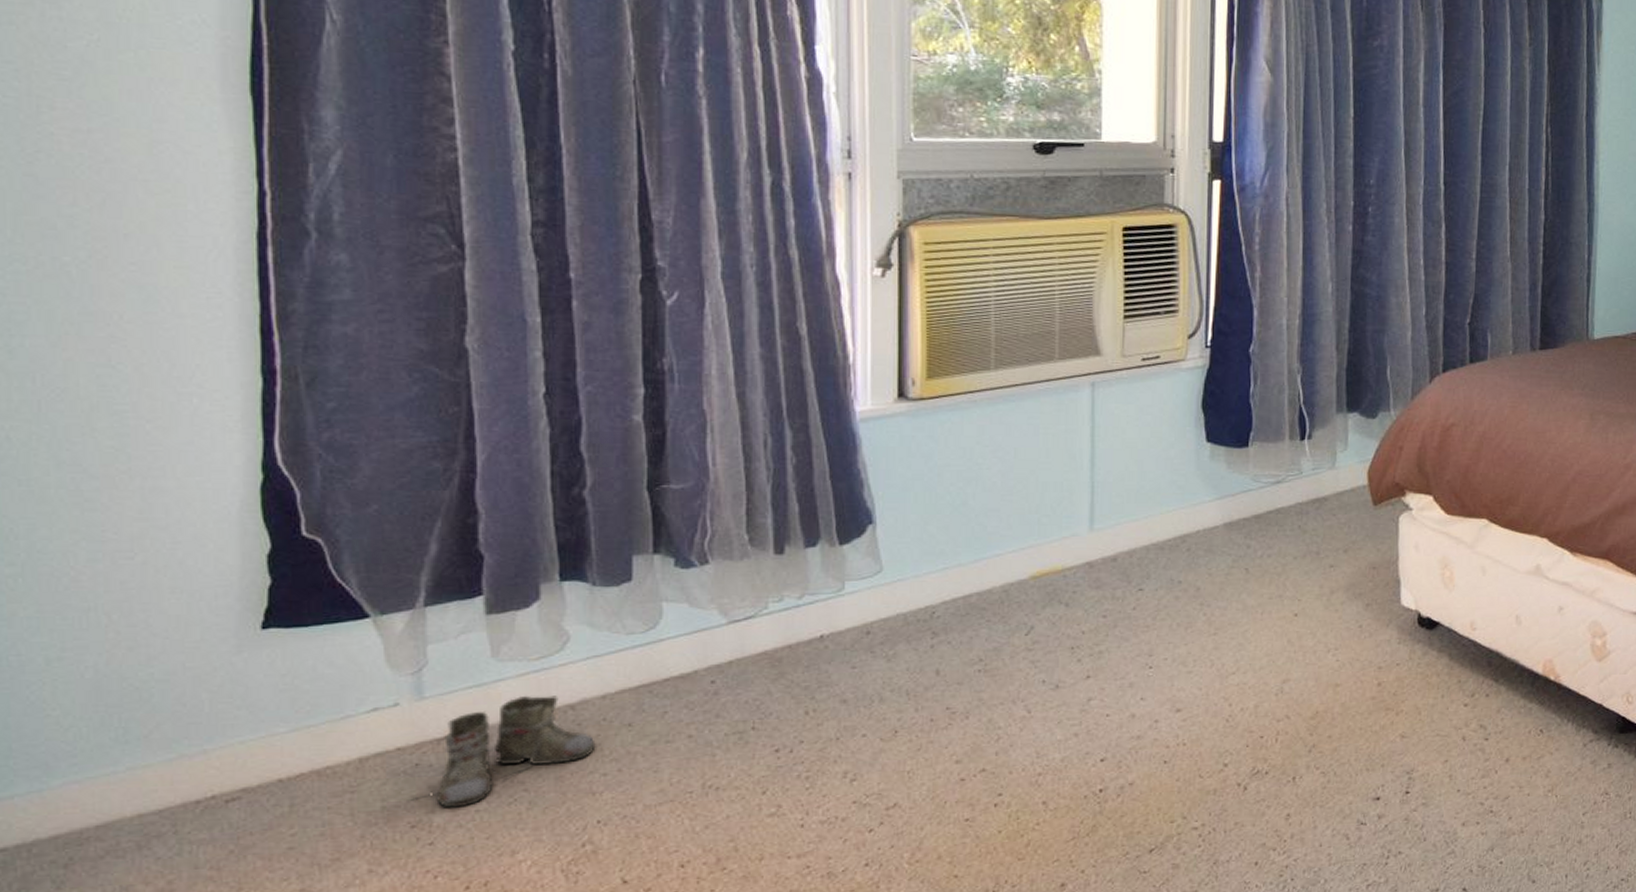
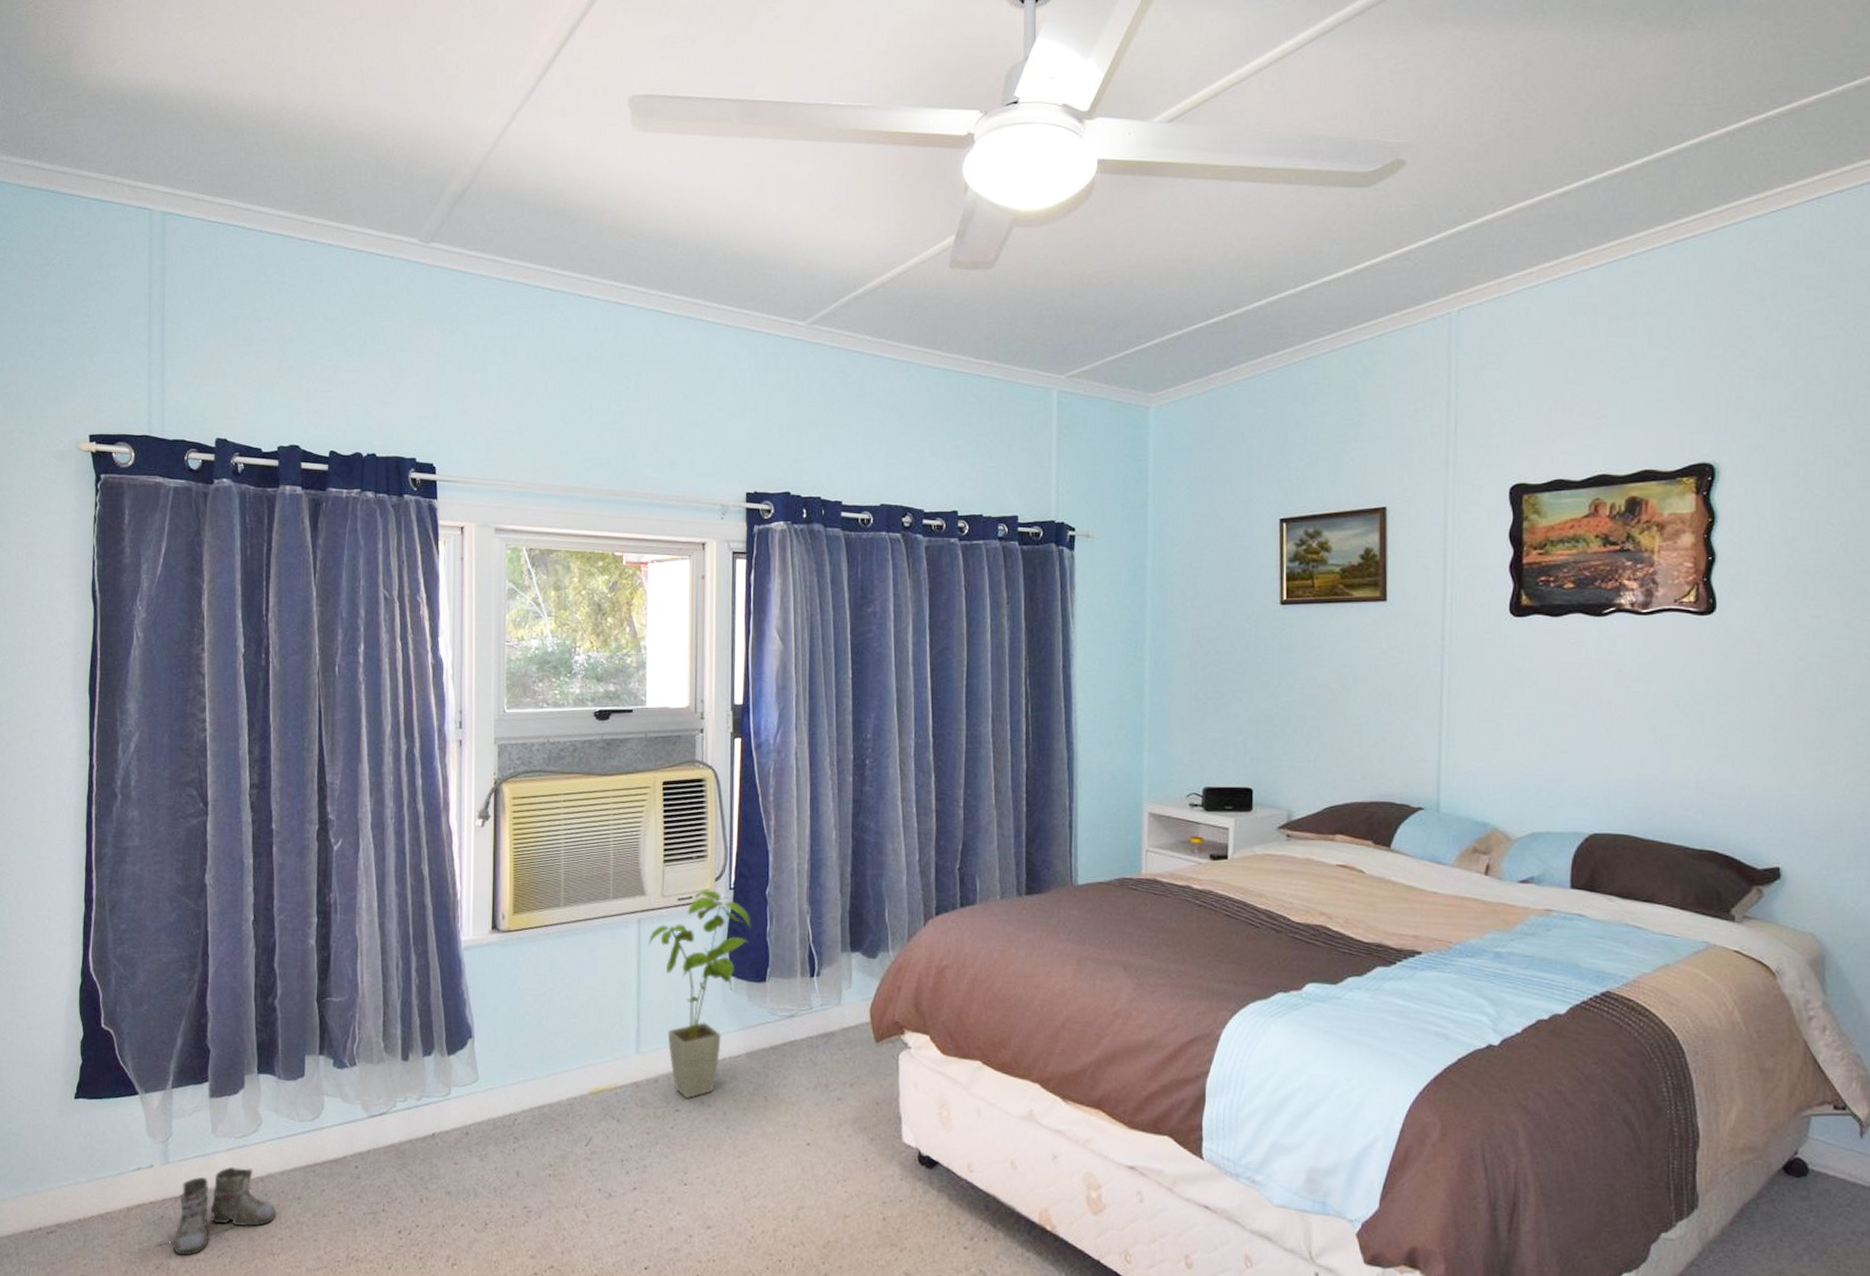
house plant: none [1105,348,1232,576] -> present [649,890,751,1098]

